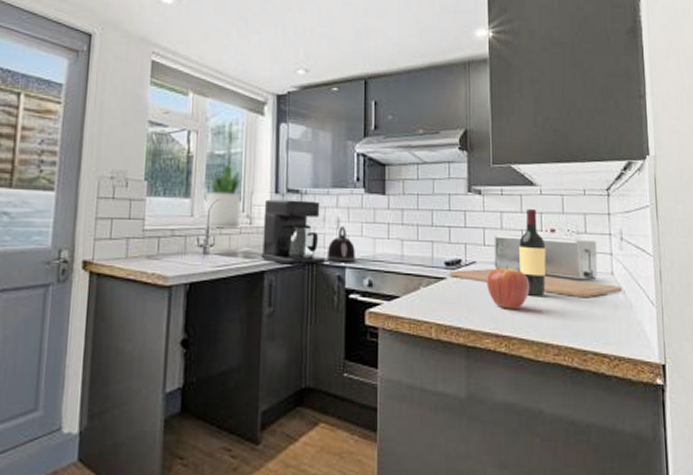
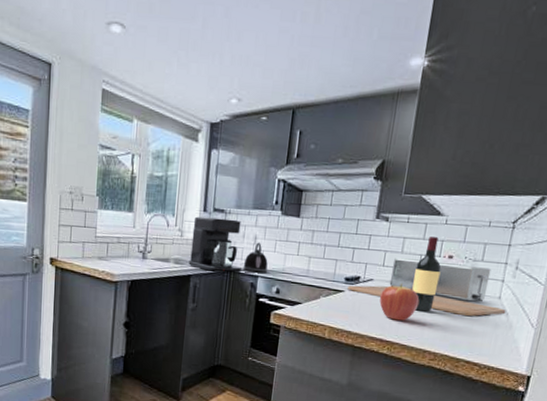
planter: present [205,161,242,229] -> none [145,183,176,240]

